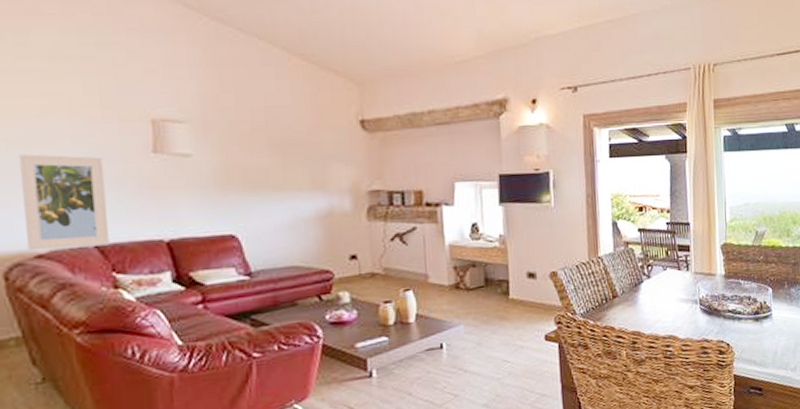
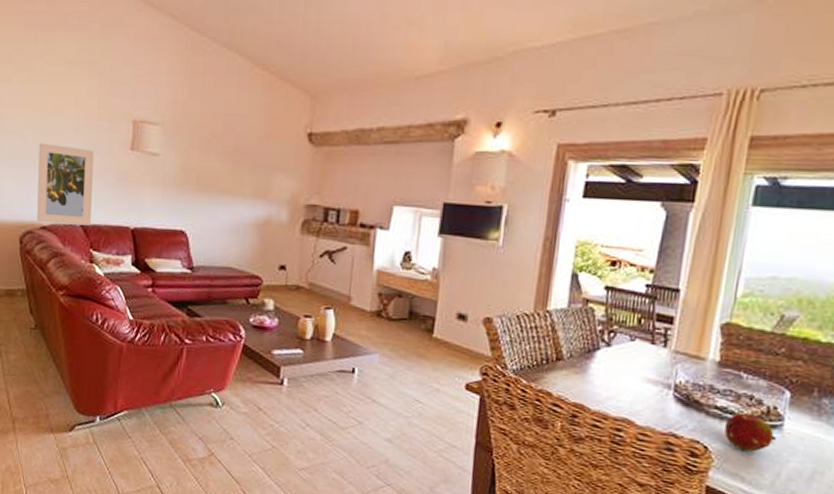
fruit: none [736,310,770,341] -> present [724,412,776,452]

